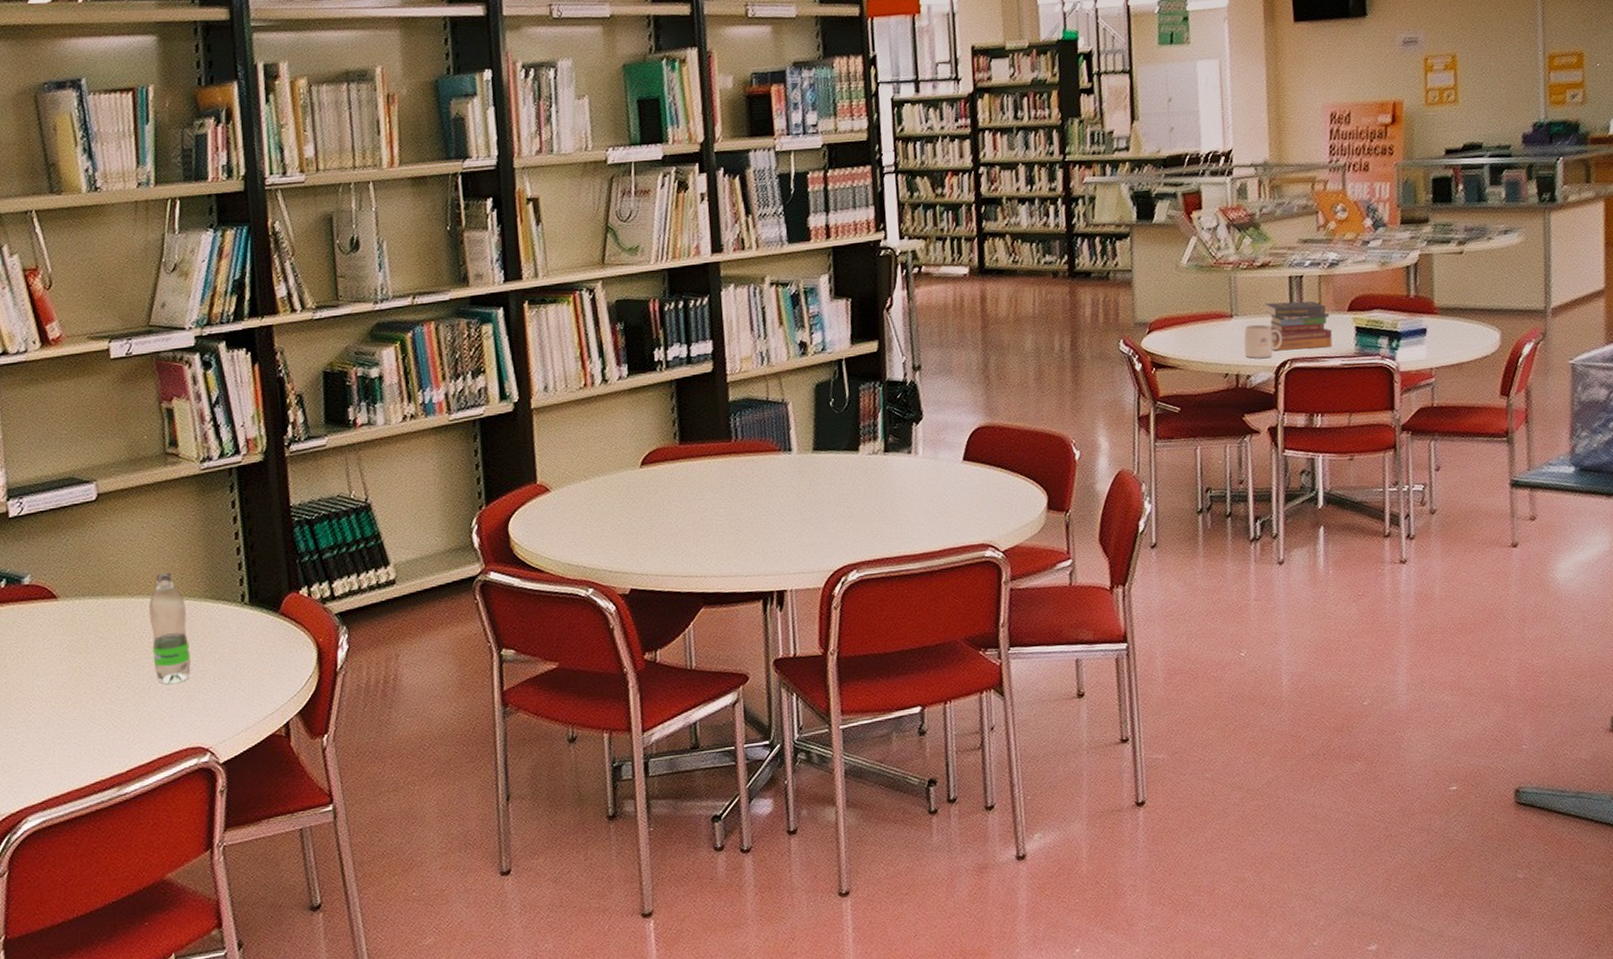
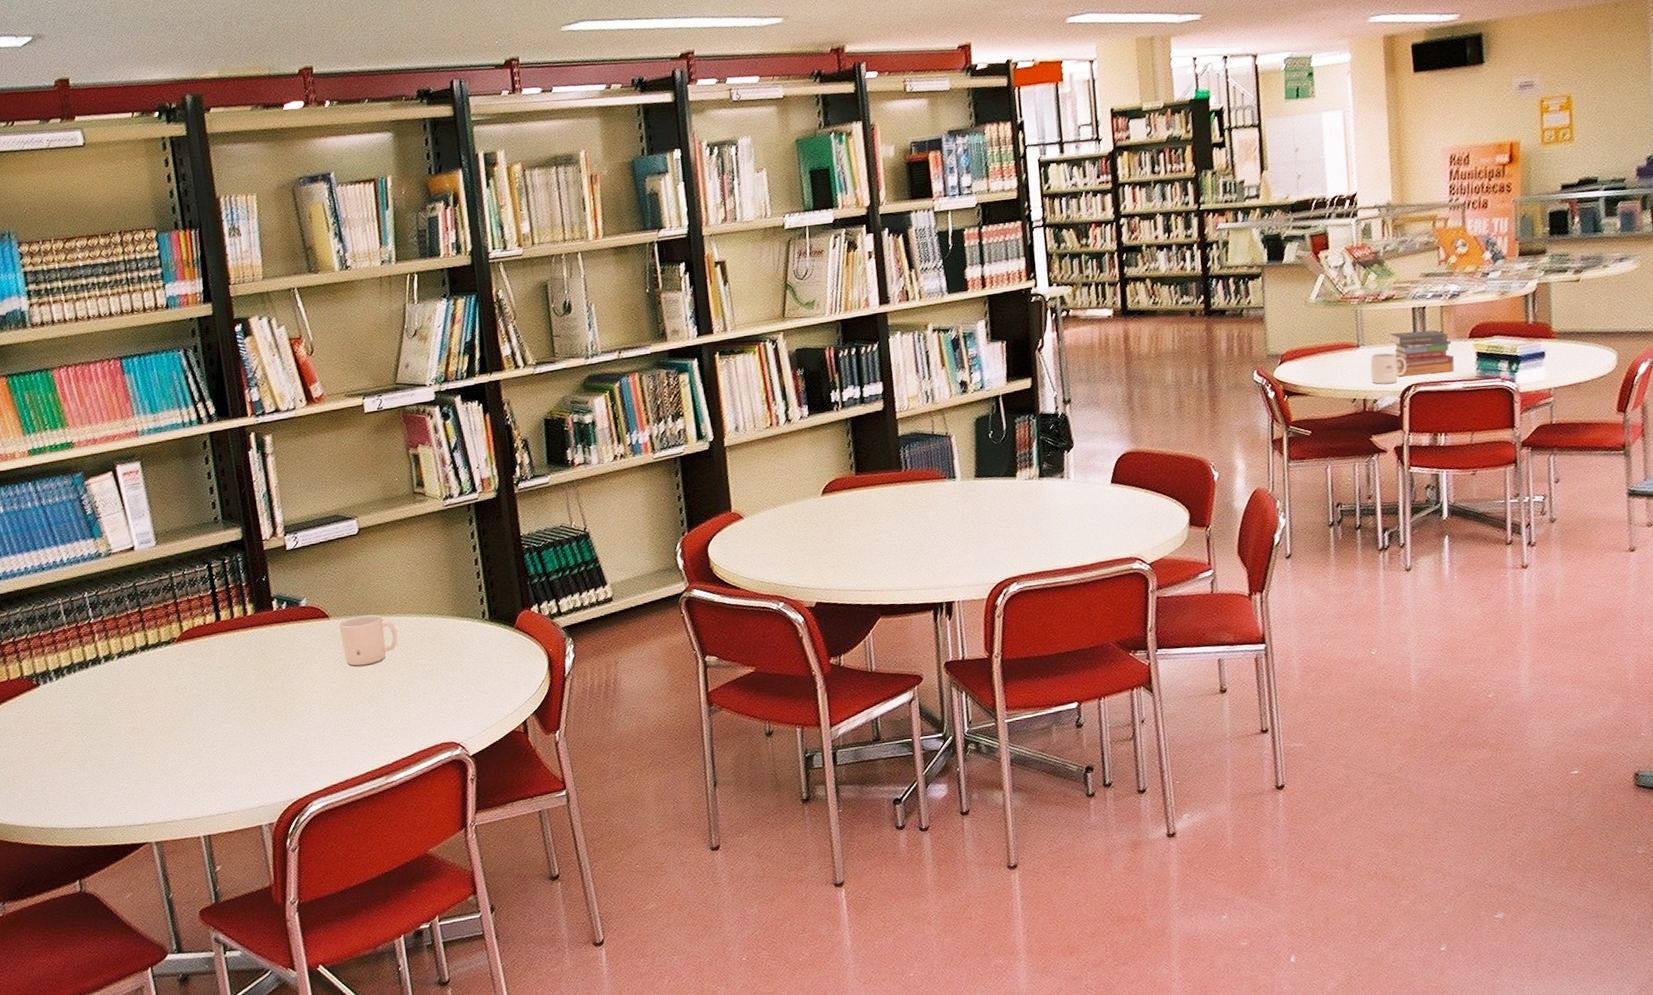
mug: none [68,595,139,657] -> present [339,614,398,667]
bottle: present [148,572,191,685] -> none [405,594,443,690]

